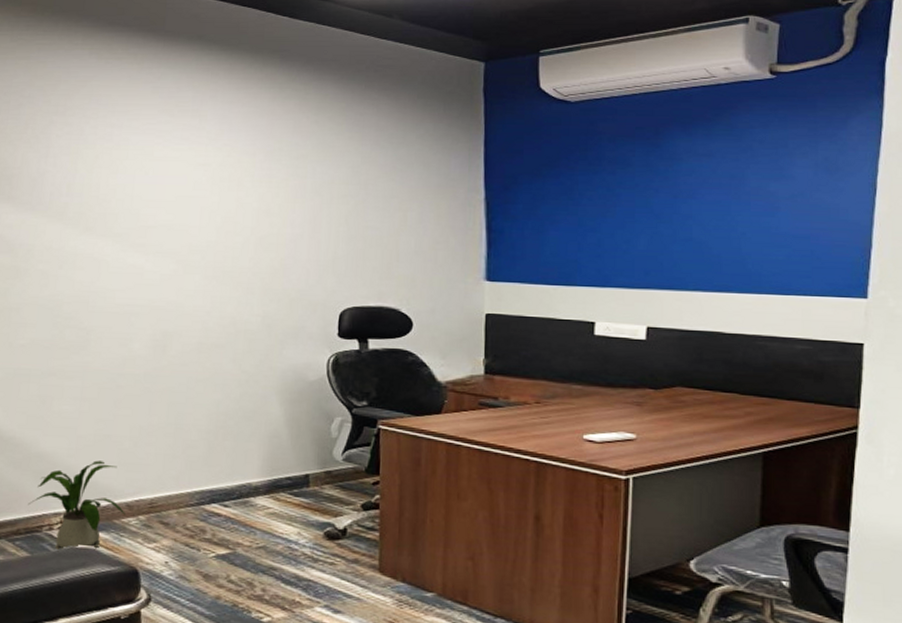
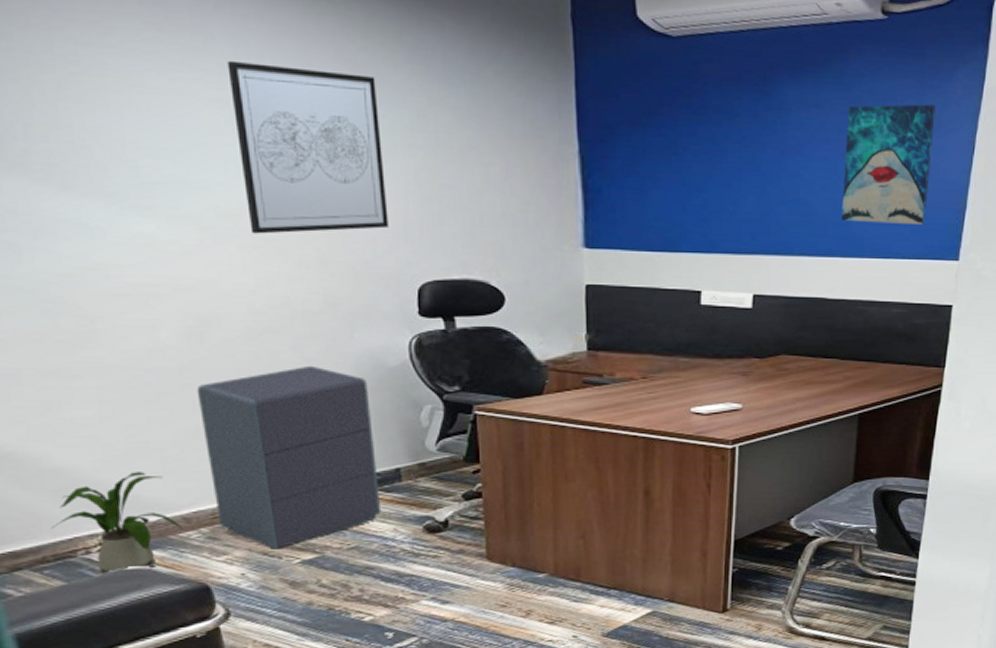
filing cabinet: none [154,376,290,542] -> present [196,365,382,549]
wall art: none [213,135,322,267] -> present [227,60,389,234]
wall art: none [736,151,831,263] -> present [842,104,935,225]

